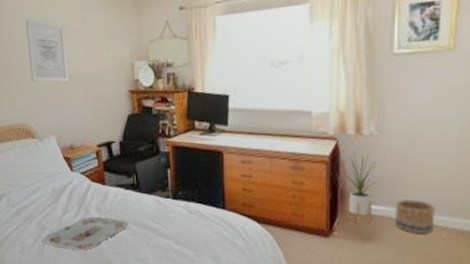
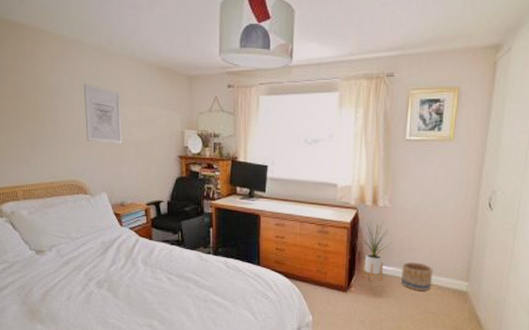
serving tray: present [42,216,129,251] -> none [90,268,173,299]

